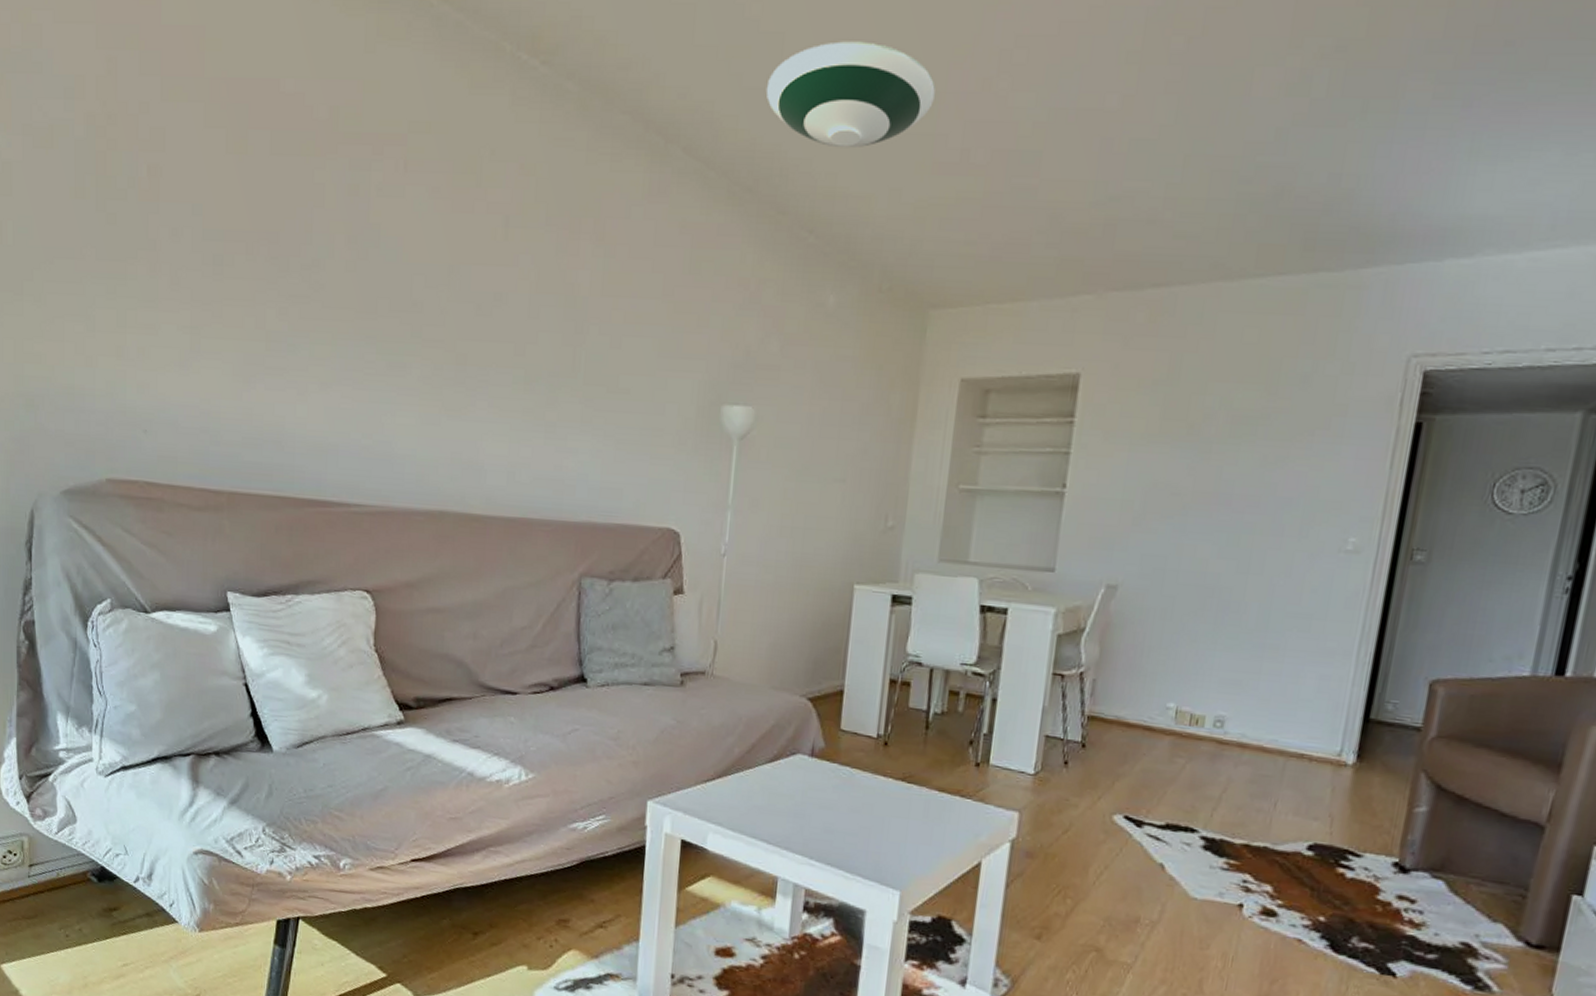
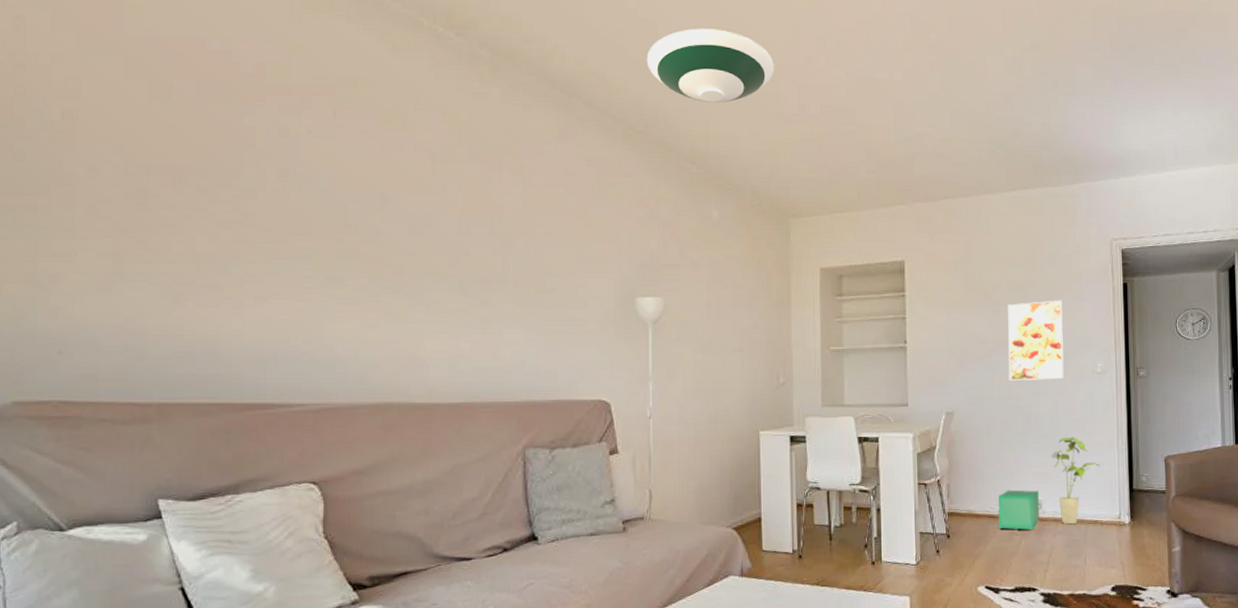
storage bin: none [1155,696,1224,754] -> present [998,489,1039,530]
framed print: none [1206,441,1310,555] -> present [1008,300,1064,380]
house plant: none [1250,636,1324,755] -> present [1051,437,1100,525]

